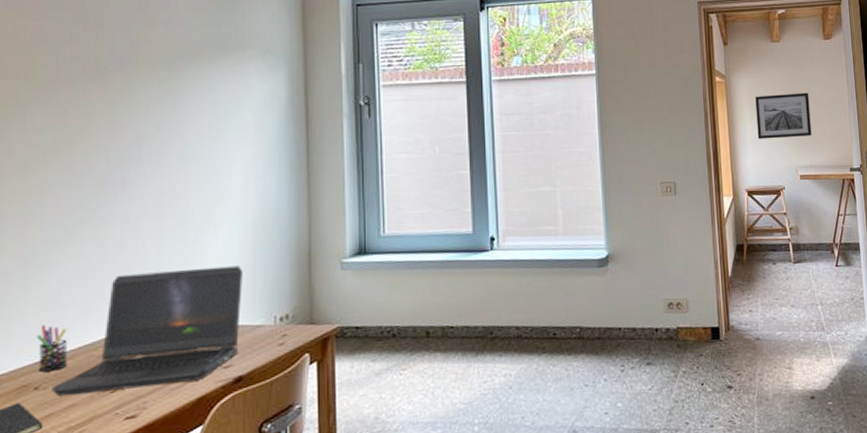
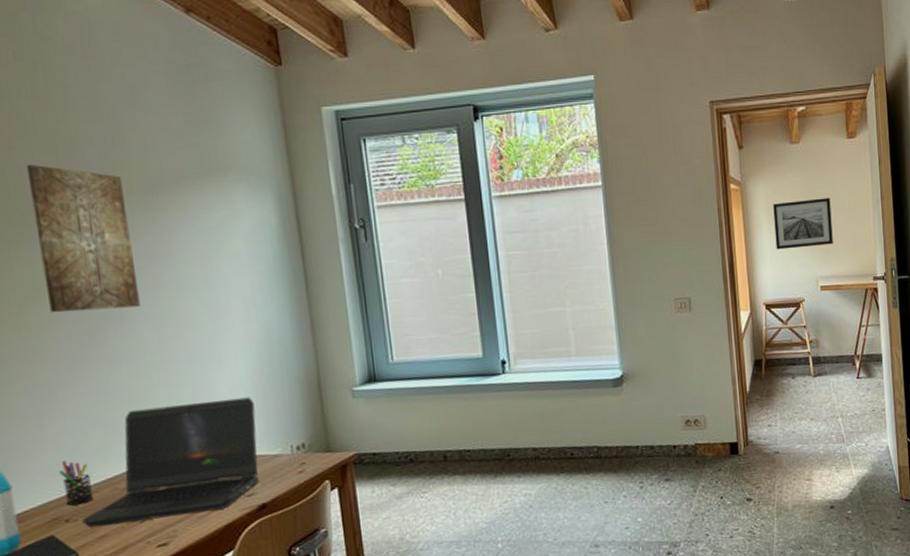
wall art: none [54,34,145,176] -> present [27,164,141,313]

